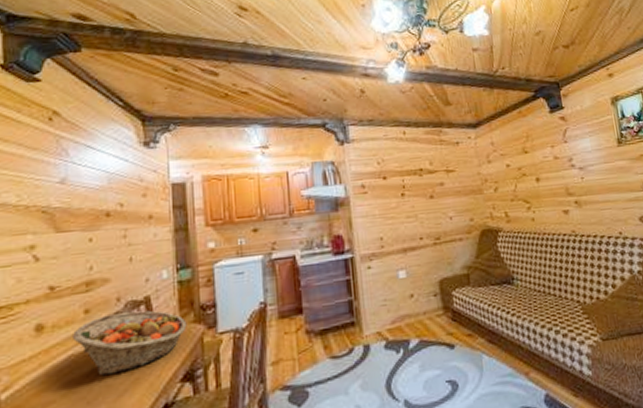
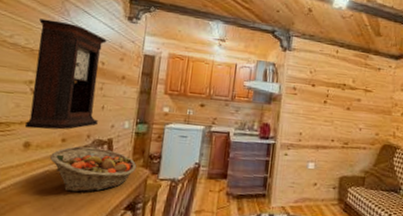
pendulum clock: none [31,164,127,306] -> present [24,18,107,130]

